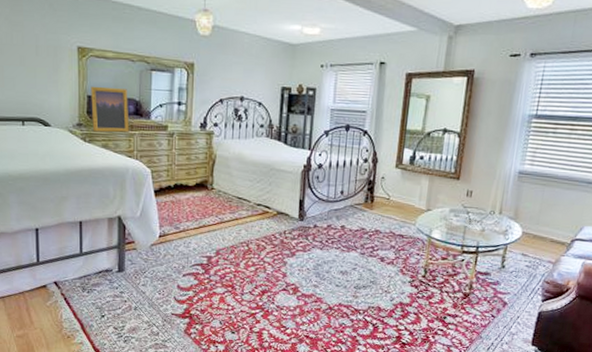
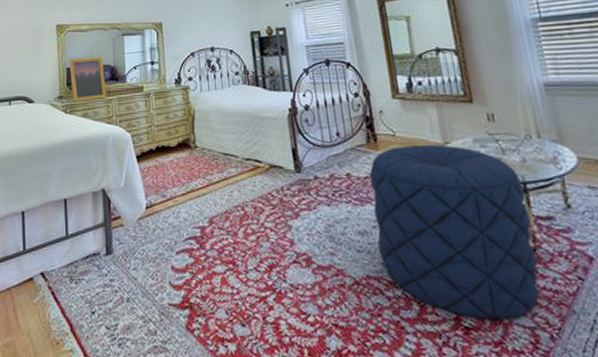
pouf: none [353,208,476,340] -> present [369,144,540,319]

